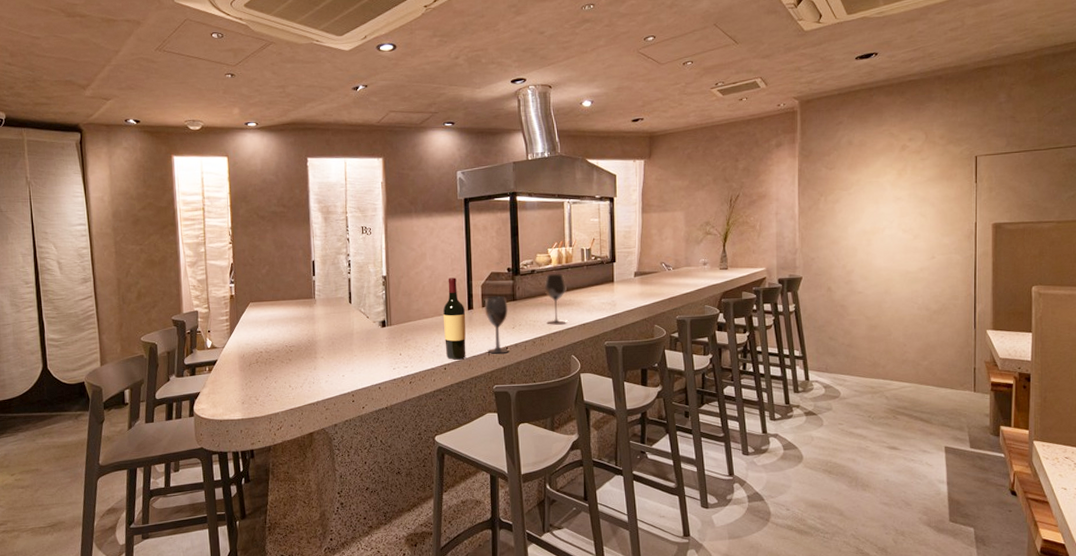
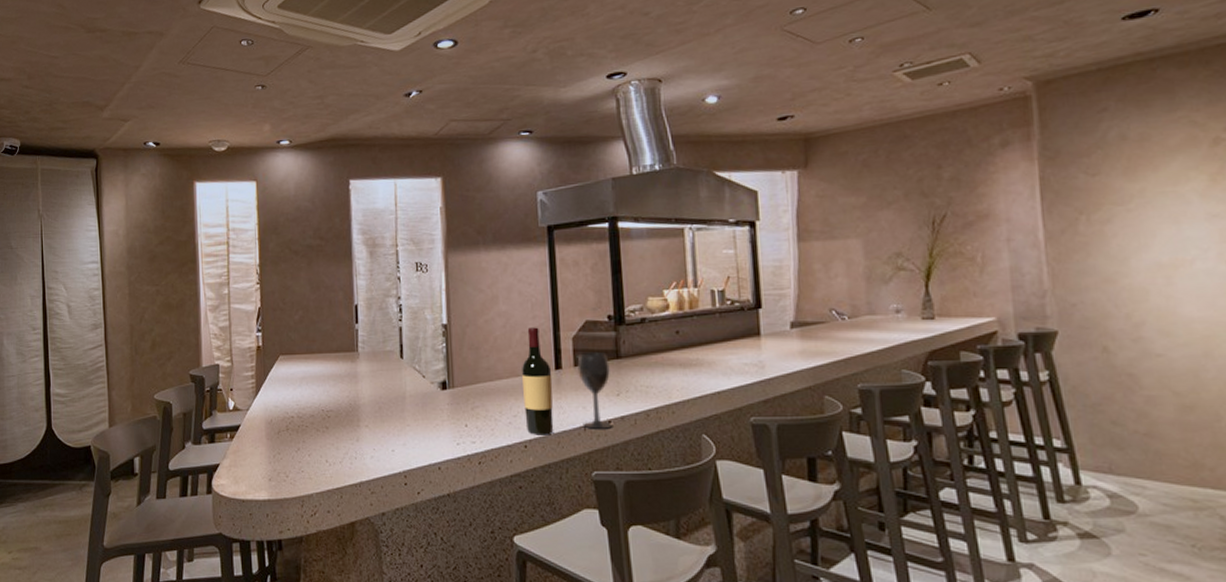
wineglass: present [544,273,567,325] -> none [659,322,693,392]

